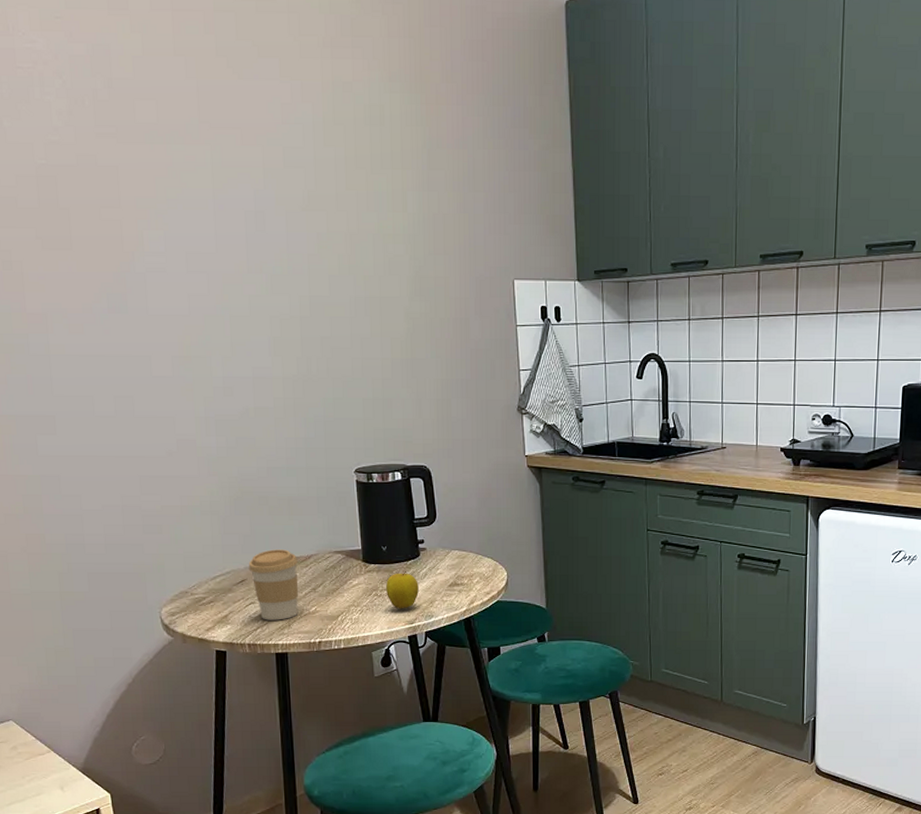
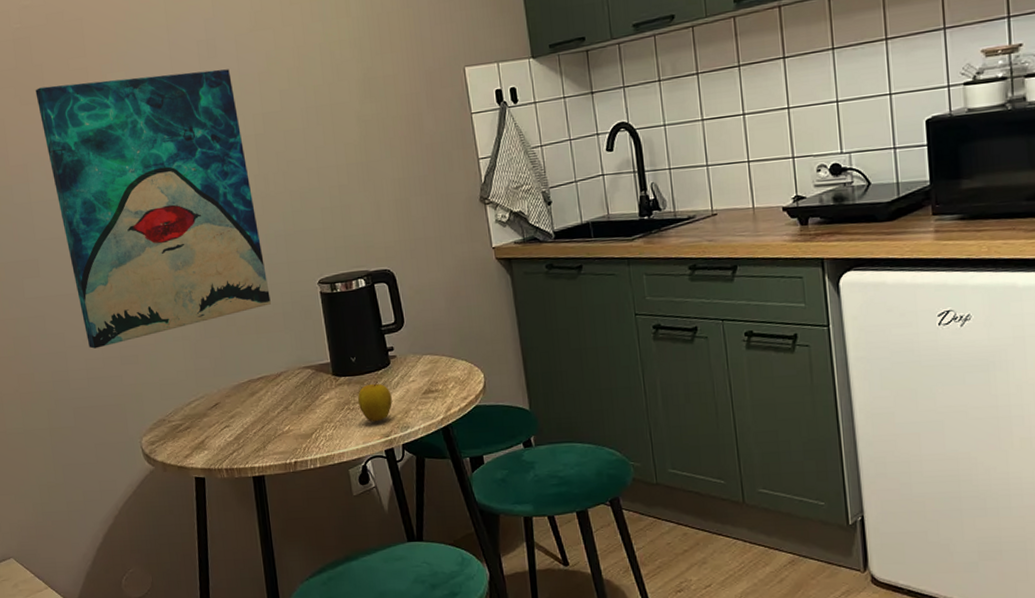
wall art: none [60,233,305,515] -> present [35,69,271,349]
coffee cup: present [248,549,299,620] -> none [220,369,273,443]

